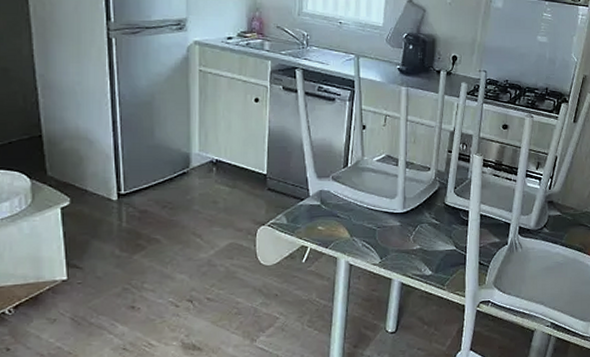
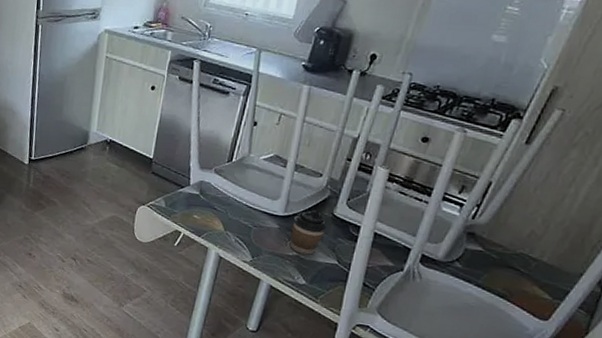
coffee cup: none [412,203,441,246] -> present [290,210,327,255]

